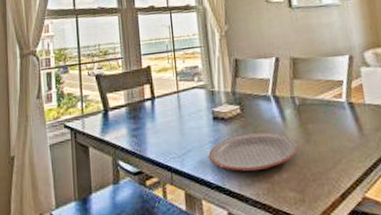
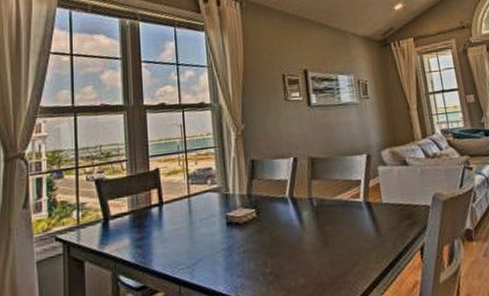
plate: present [208,132,299,172] -> none [221,236,316,280]

